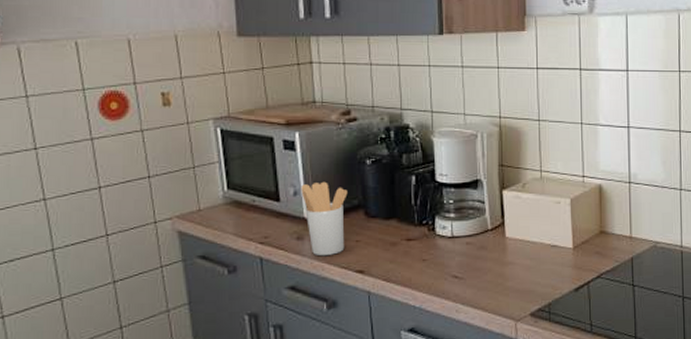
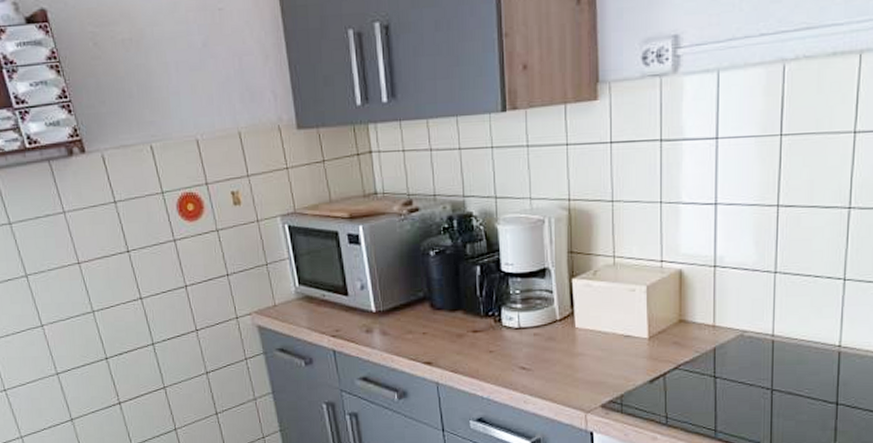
utensil holder: present [301,181,348,257] -> none [367,274,413,349]

